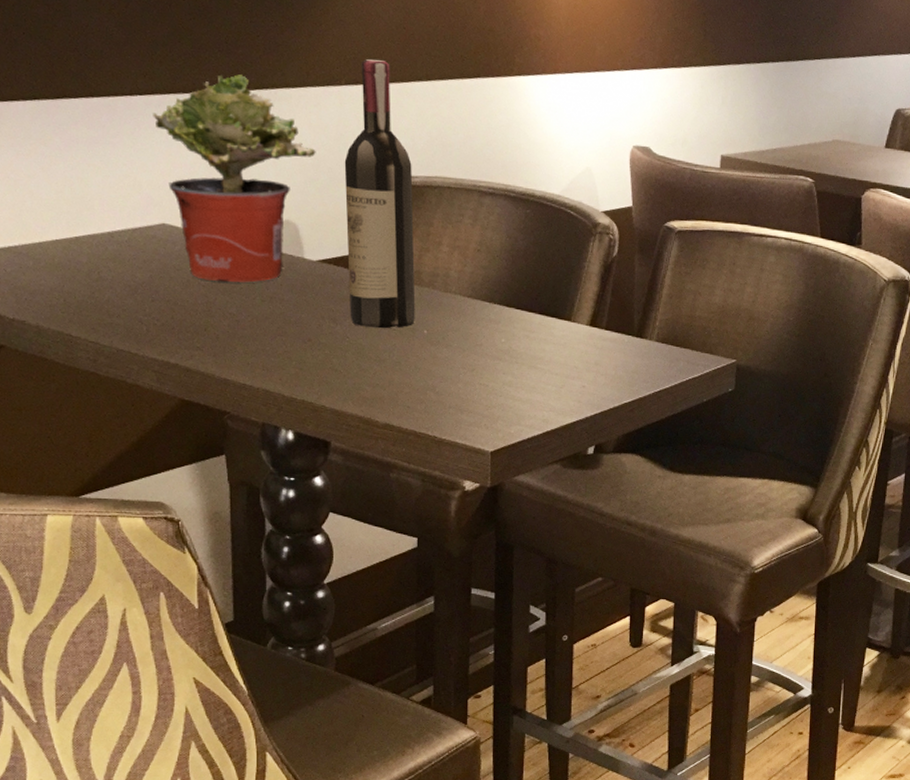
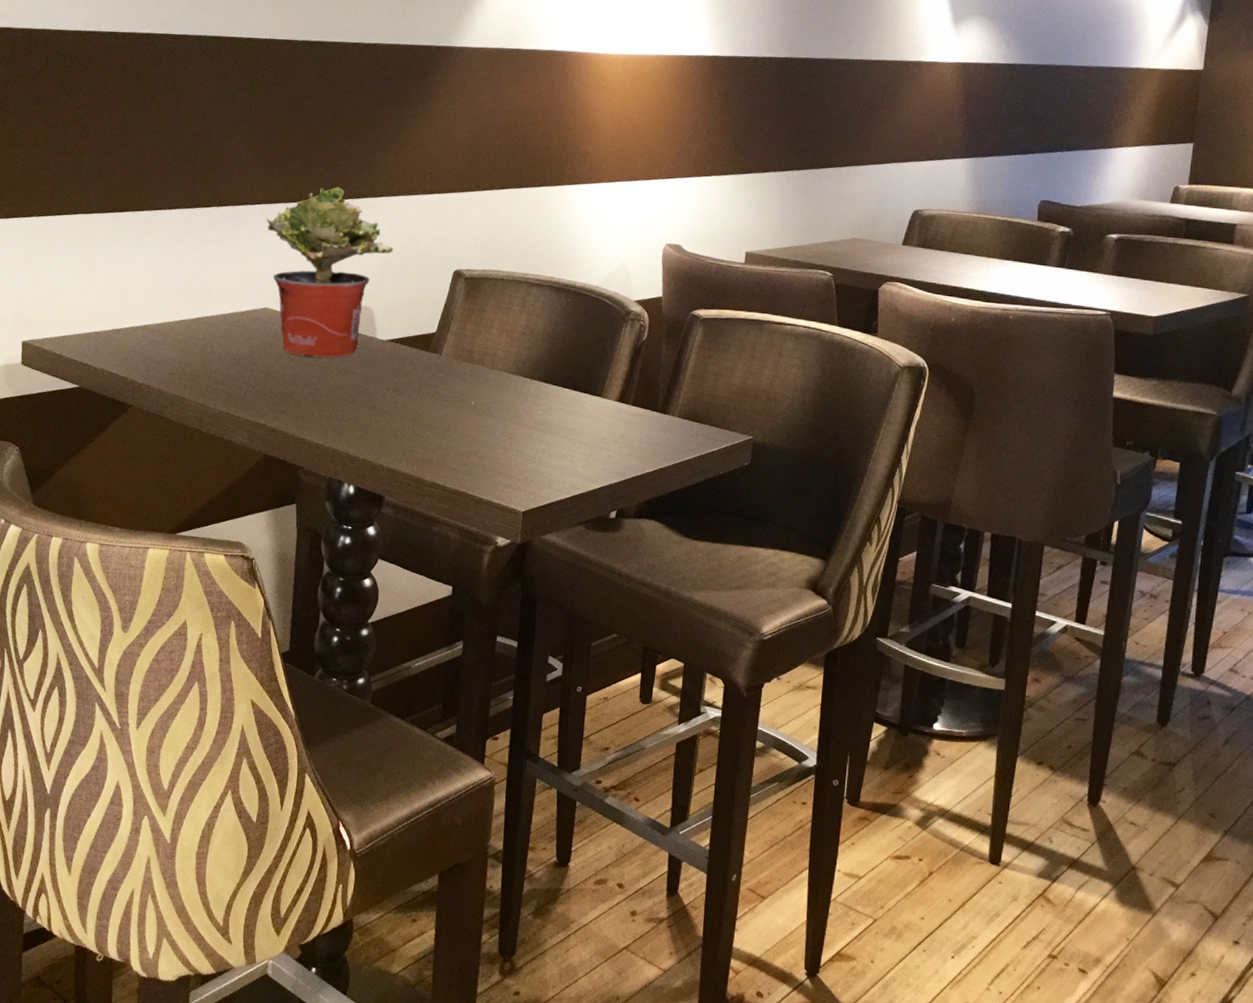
wine bottle: present [344,59,416,329] -> none [410,173,472,400]

